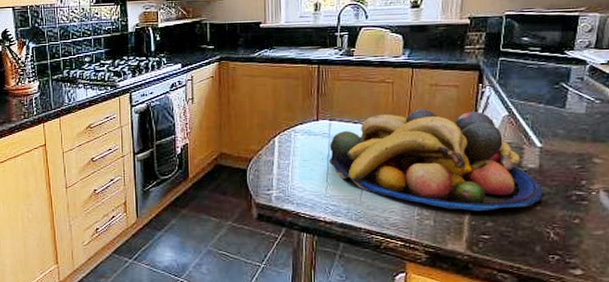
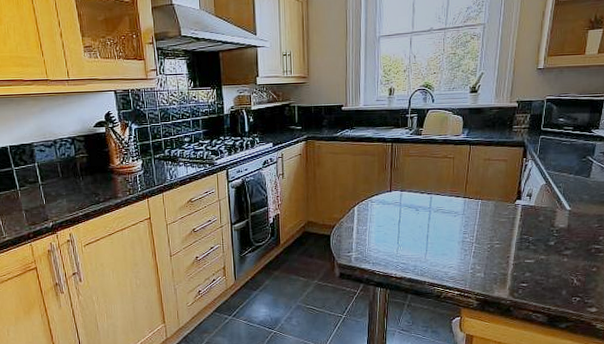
fruit bowl: present [329,109,543,212] -> none [399,180,570,265]

